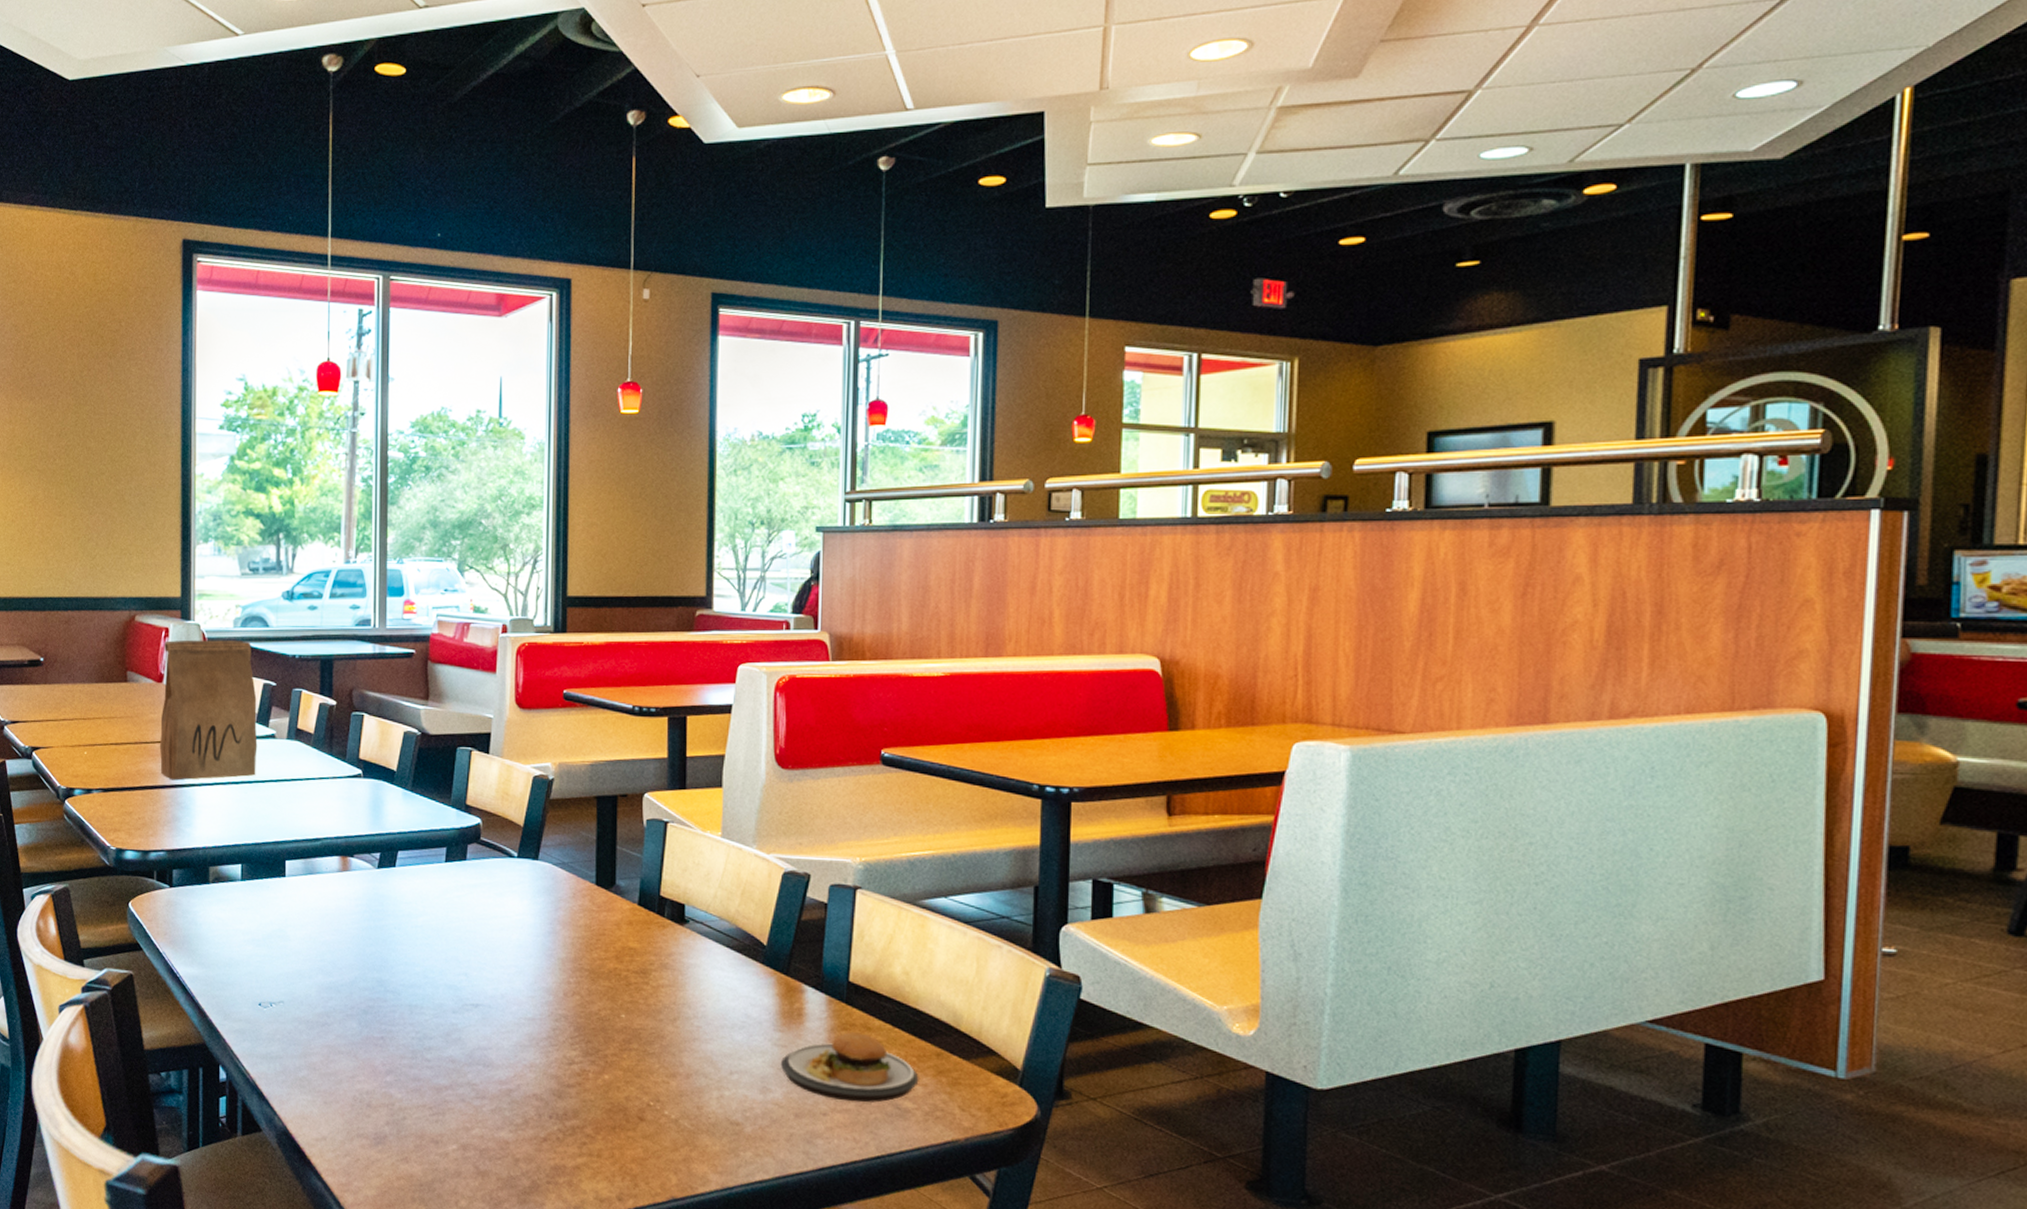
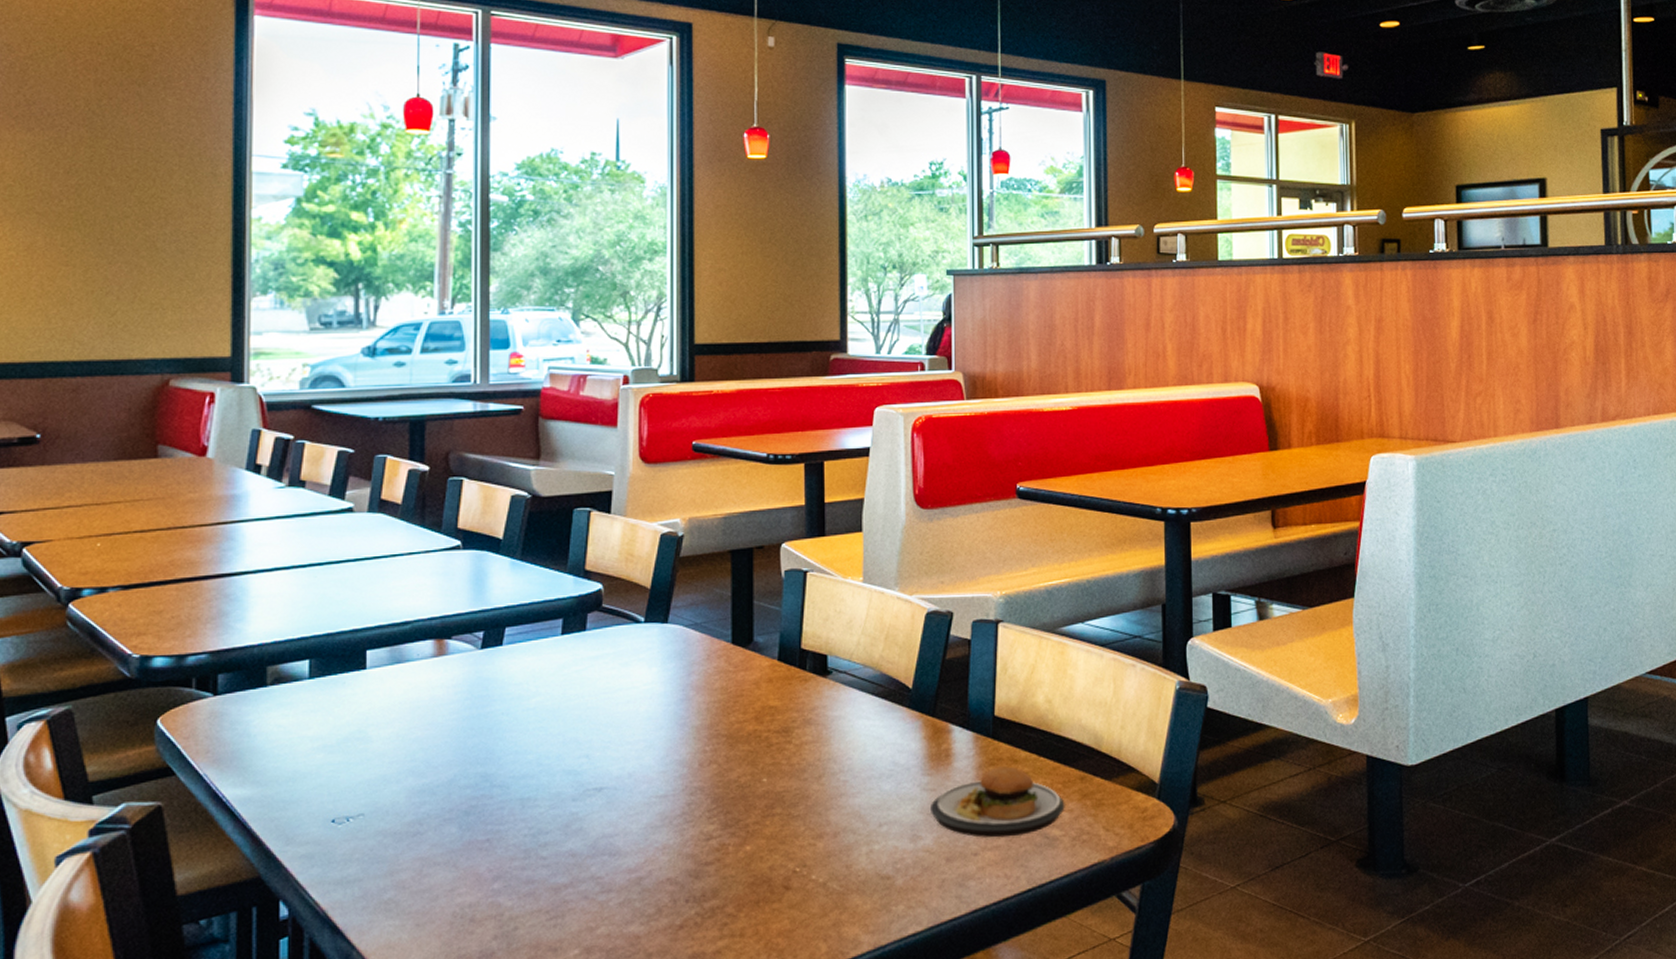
paper bag: present [159,639,258,780] -> none [200,404,331,569]

